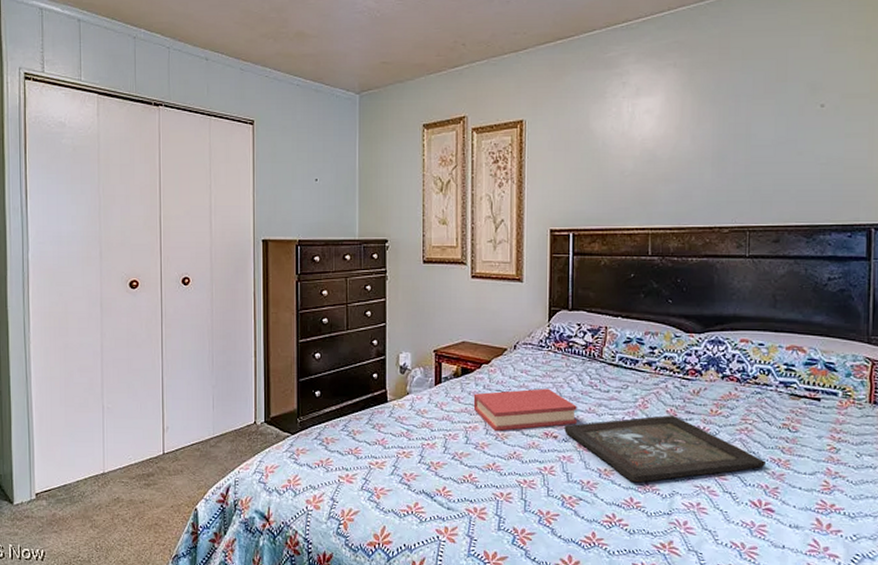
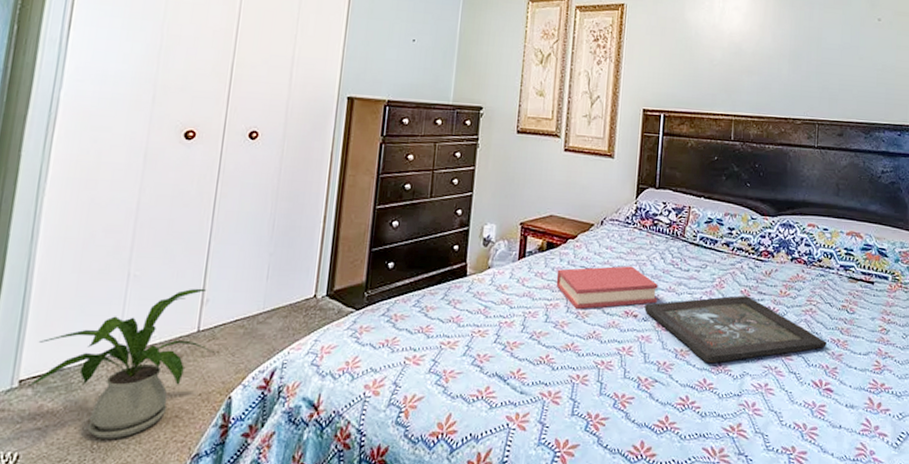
house plant: none [41,417,180,542] -> present [26,288,216,439]

